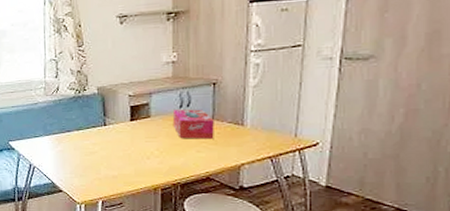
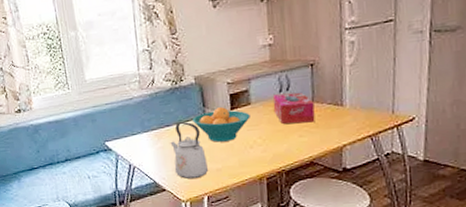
kettle: none [70,129,105,183] -> present [170,122,209,180]
fruit bowl: none [92,118,149,150] -> present [191,107,250,142]

